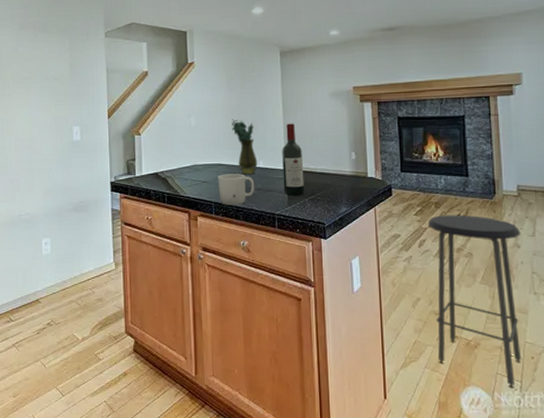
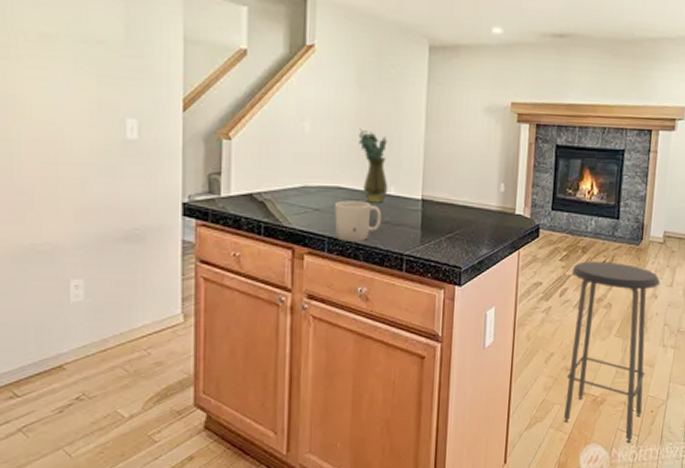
wine bottle: present [282,123,305,195] -> none [417,141,444,232]

